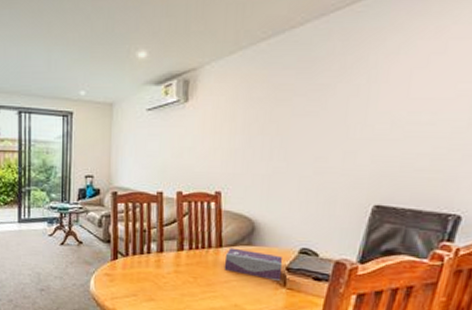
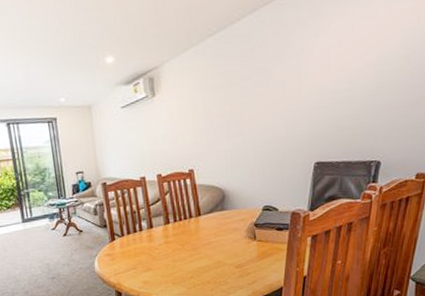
tissue box: present [224,248,283,281] -> none [204,214,252,236]

